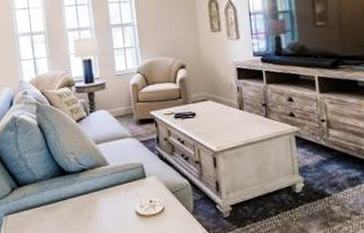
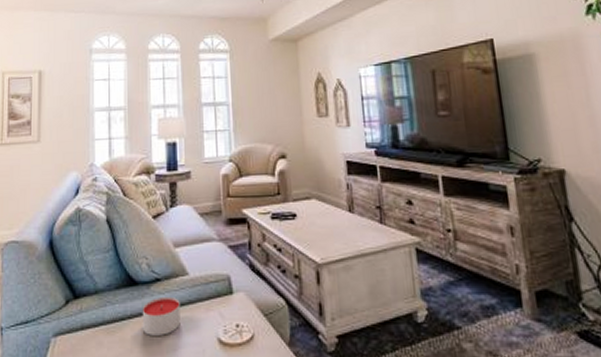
candle: none [73,182,105,212] -> present [142,296,181,336]

